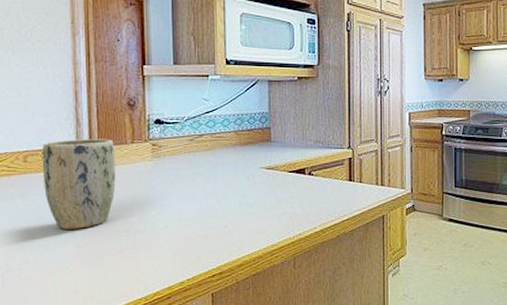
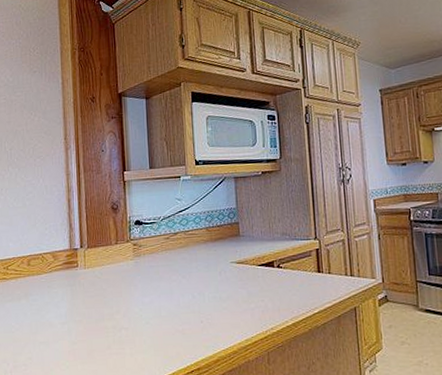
plant pot: present [42,138,116,229] -> none [42,241,103,327]

